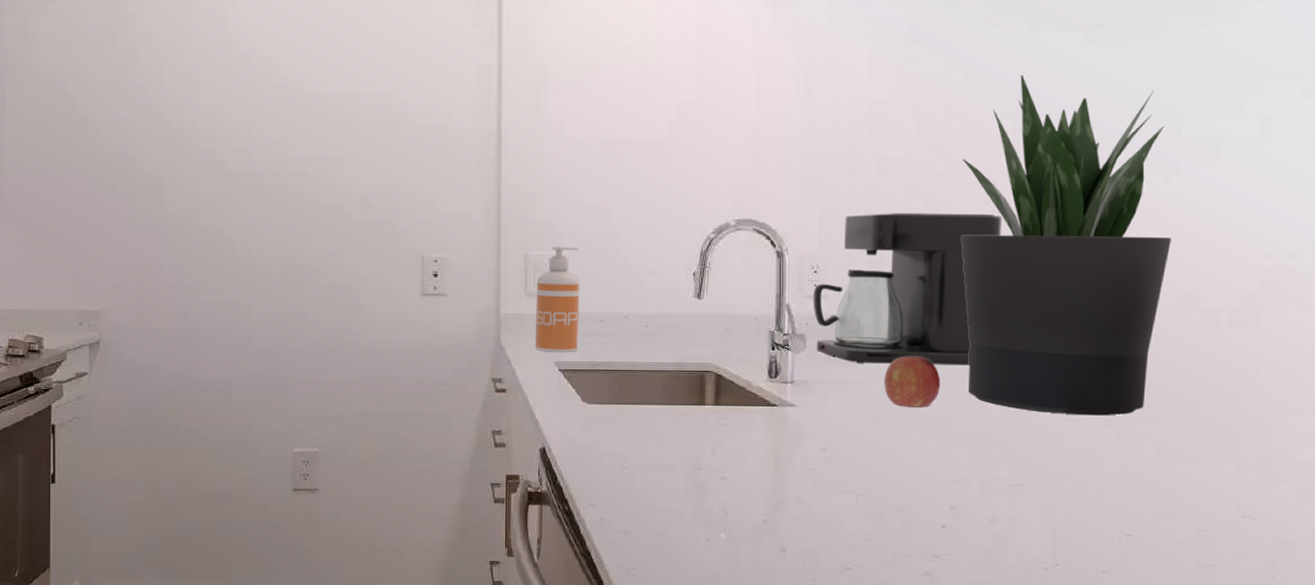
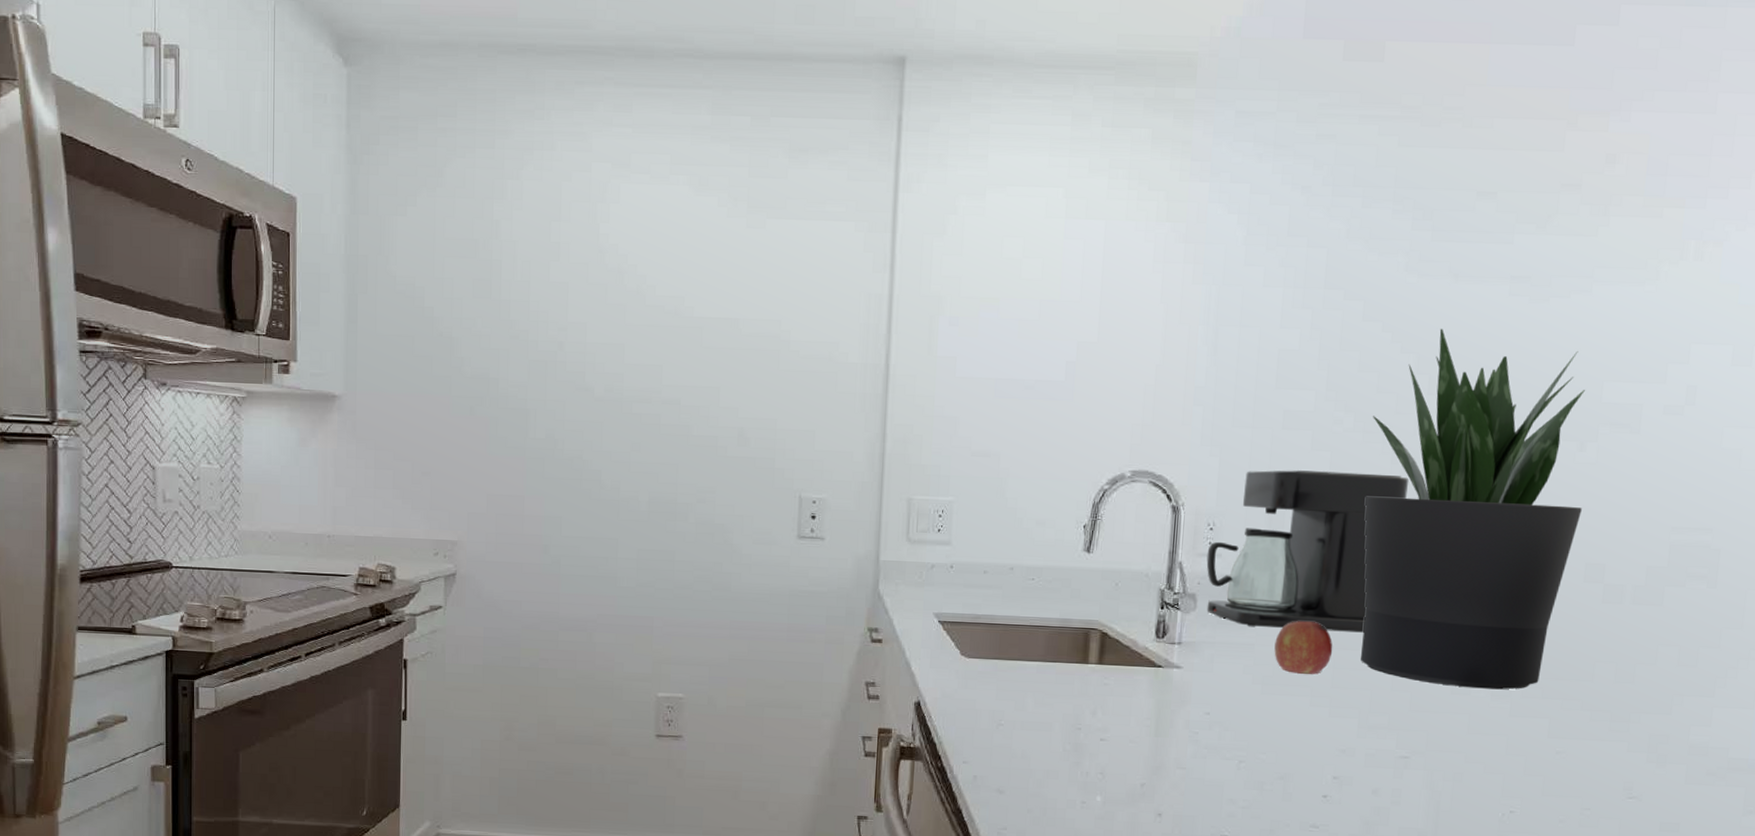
soap dispenser: present [535,247,579,353] -> none [914,492,965,604]

